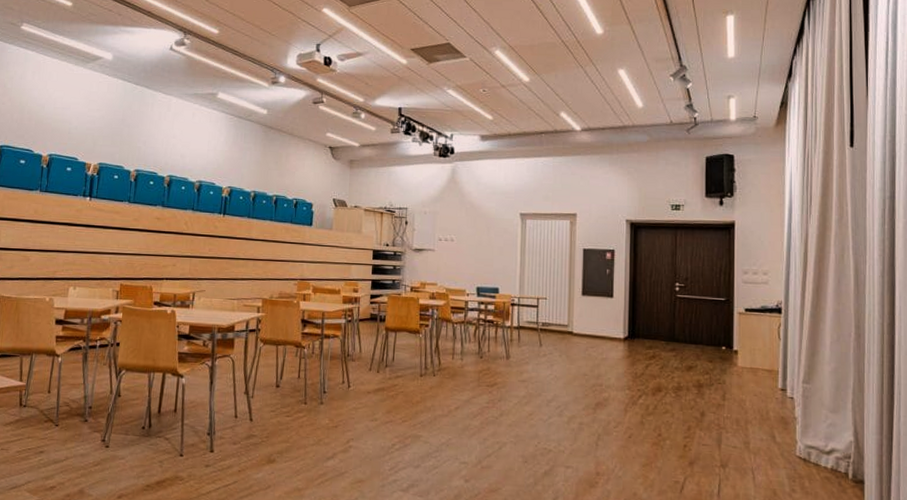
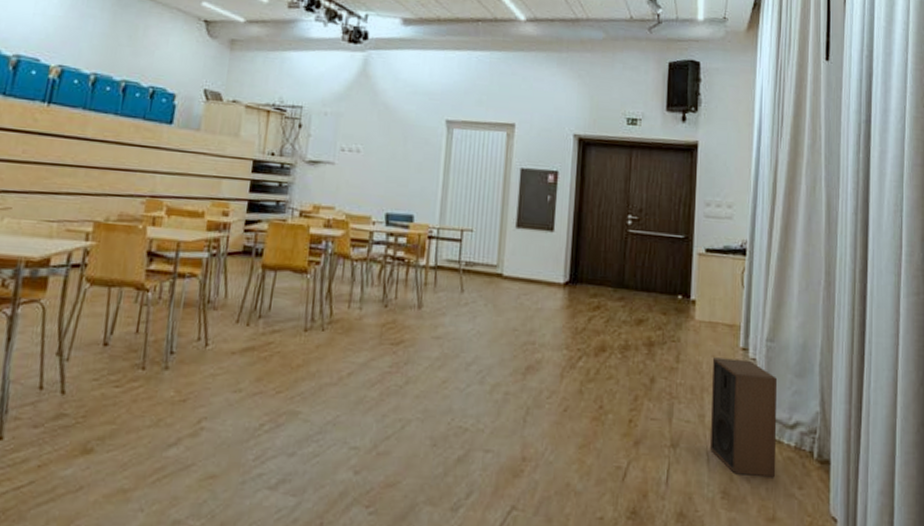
speaker: none [754,396,815,494] -> present [710,357,777,478]

